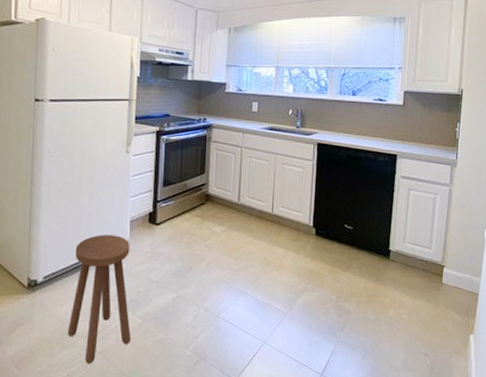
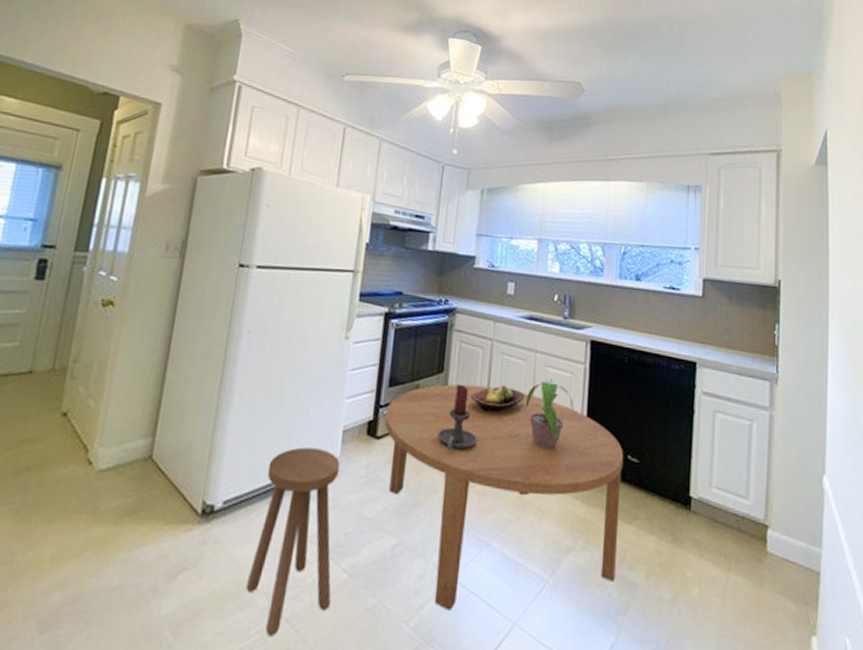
dining table: none [161,181,342,338] -> present [384,384,624,611]
candle holder: none [202,181,233,230] -> present [437,383,477,451]
fruit bowl: none [226,180,268,200] -> present [470,384,526,412]
potted plant: none [268,174,305,224] -> present [525,379,574,450]

